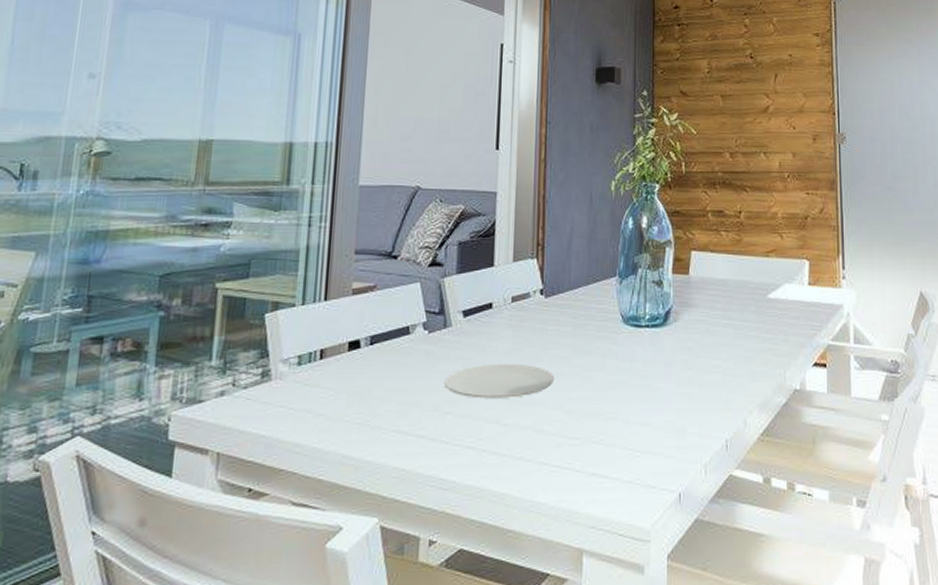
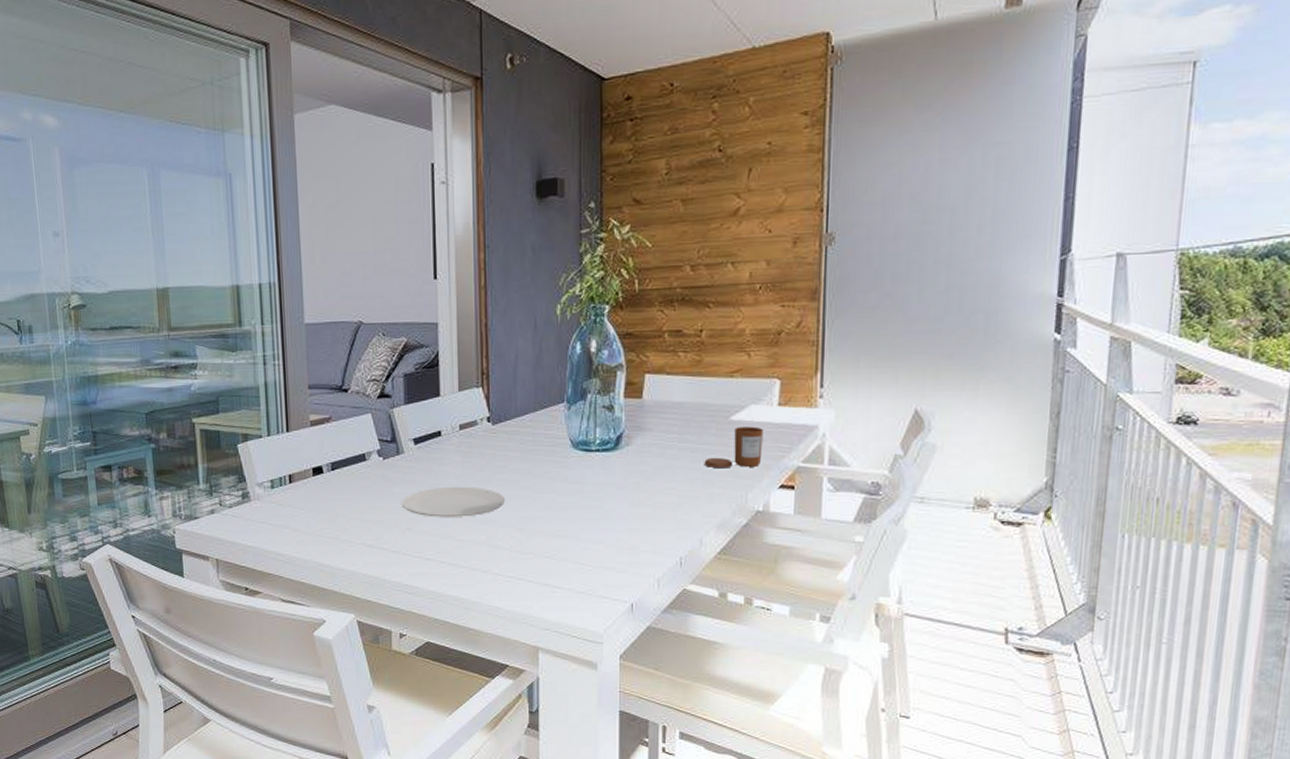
candle: none [746,305,797,346] -> present [704,426,763,469]

